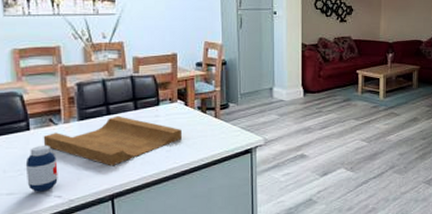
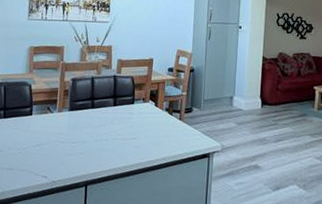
medicine bottle: present [25,145,58,192] -> none [23,129,48,171]
cutting board: present [43,115,183,167] -> none [40,110,150,155]

